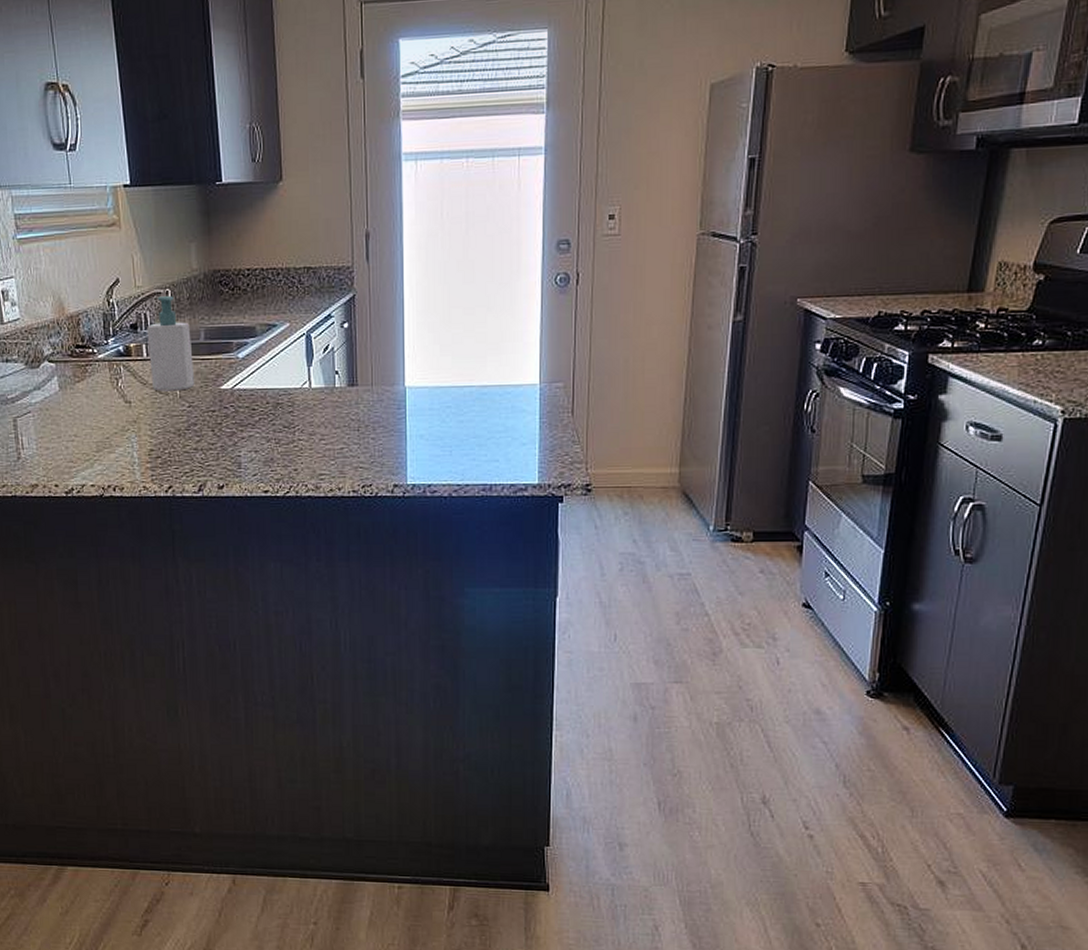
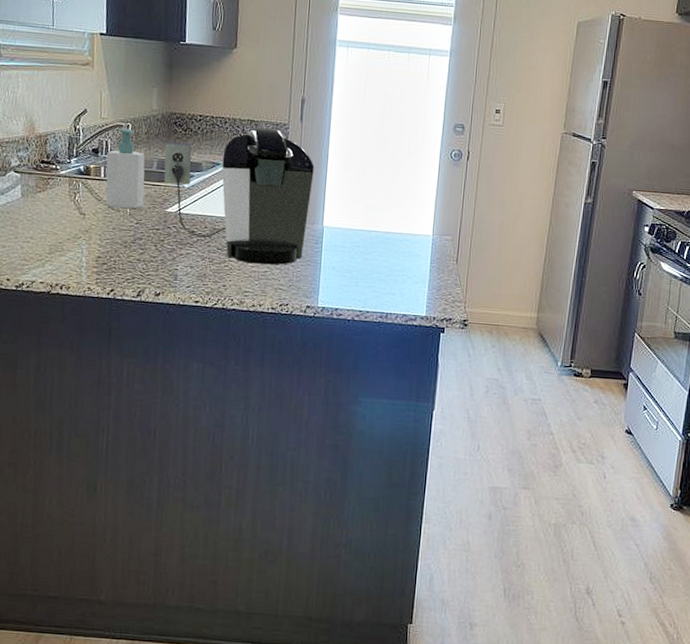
coffee maker: none [211,274,388,441] -> present [164,127,314,265]

